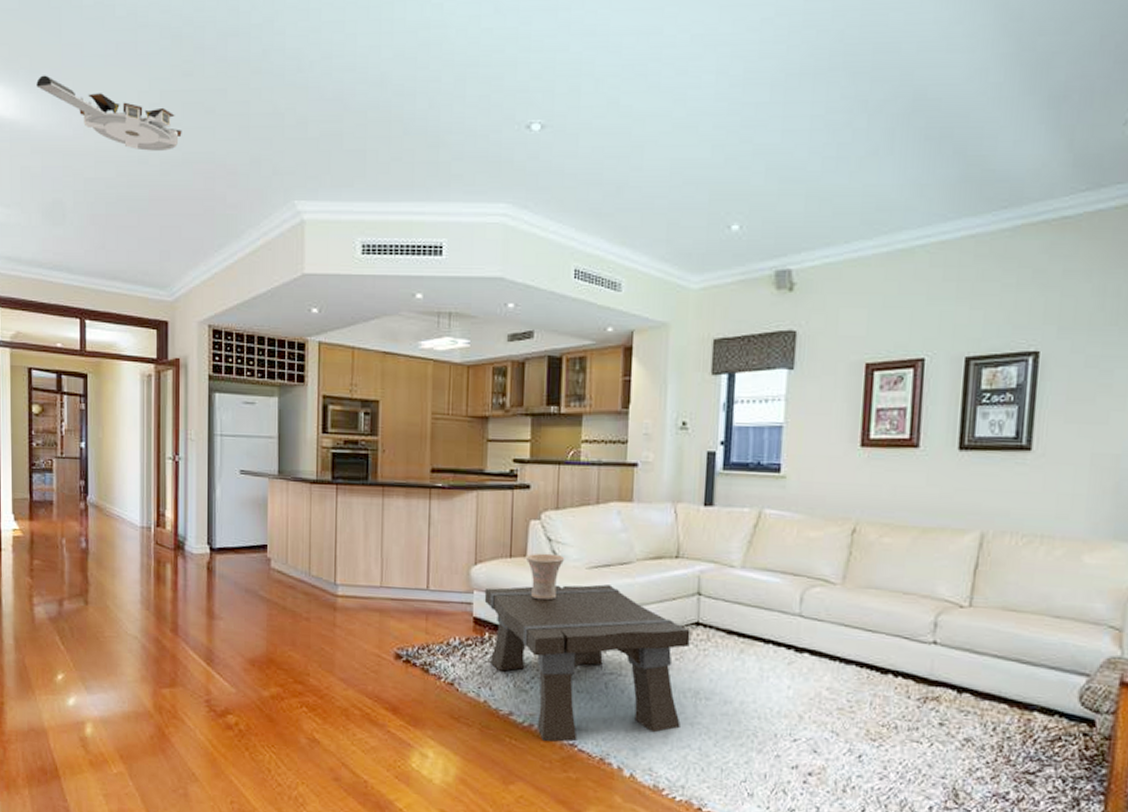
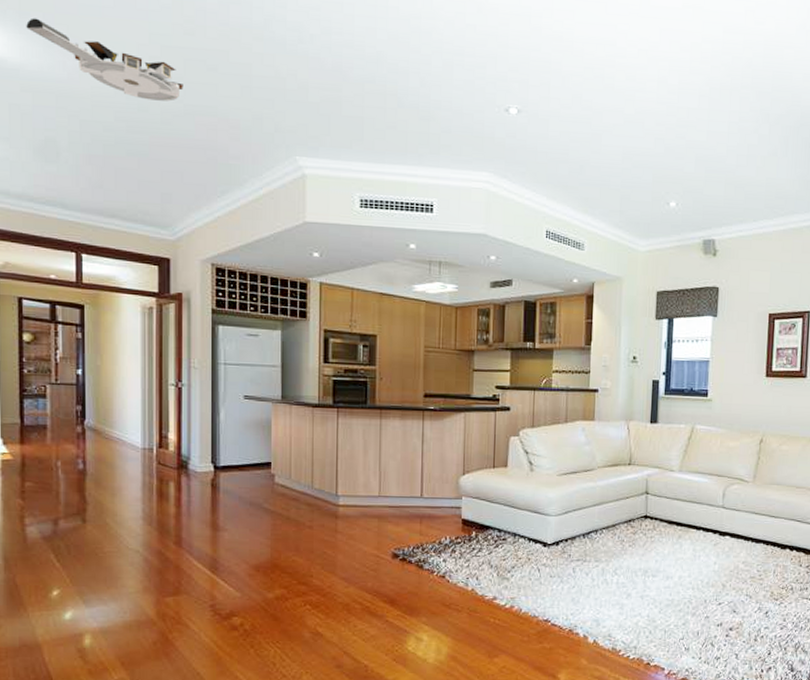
coffee table: present [484,584,691,742] -> none [471,488,640,619]
vase: present [525,553,565,601] -> none [506,463,540,503]

